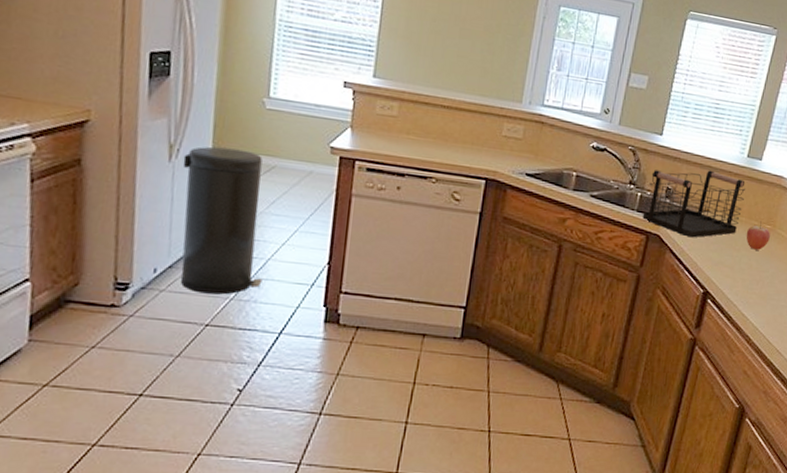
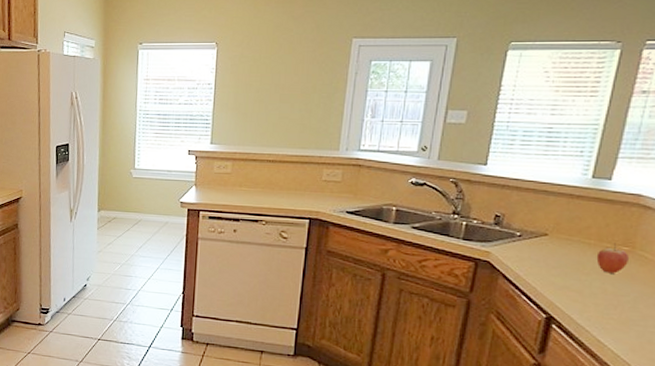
pedal bin: present [180,146,263,295] -> none [79,208,136,317]
dish rack: present [642,170,746,238] -> none [469,194,593,263]

